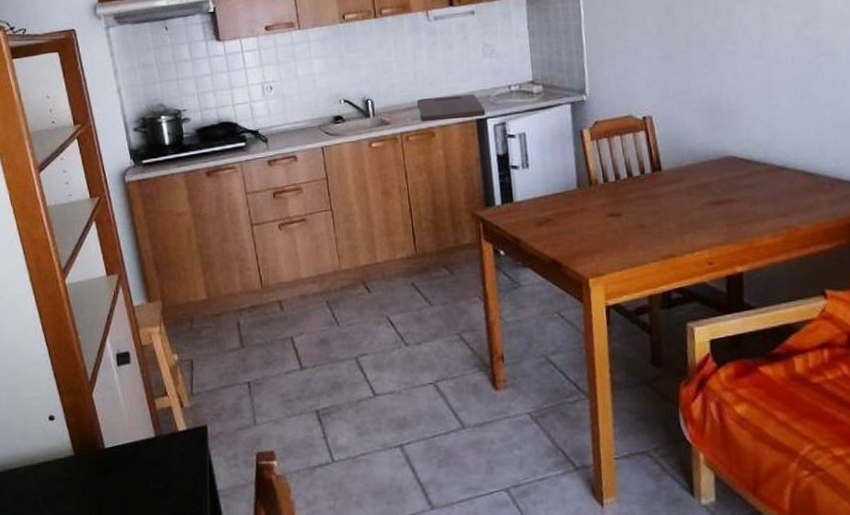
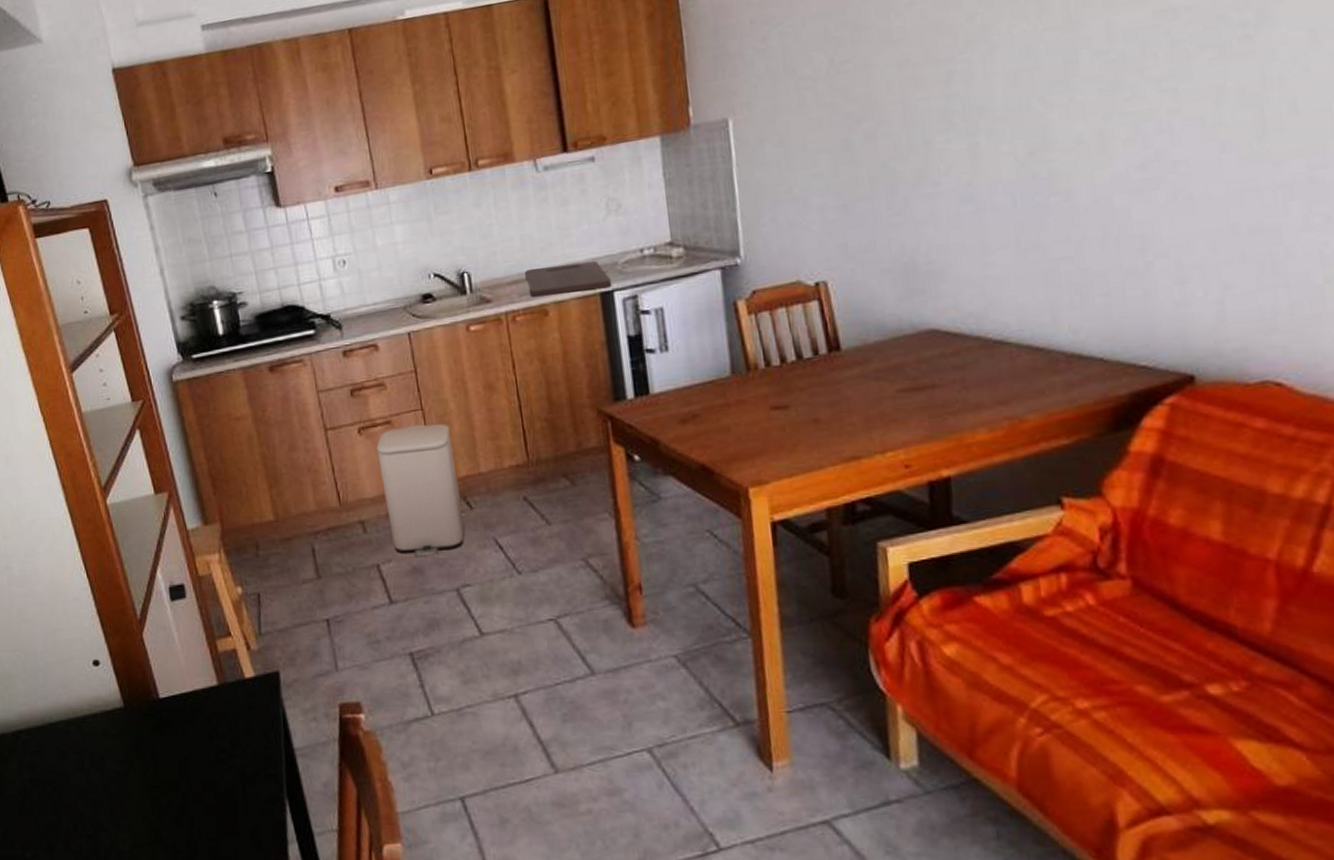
pedal bin: none [293,222,363,331] -> present [376,424,465,557]

